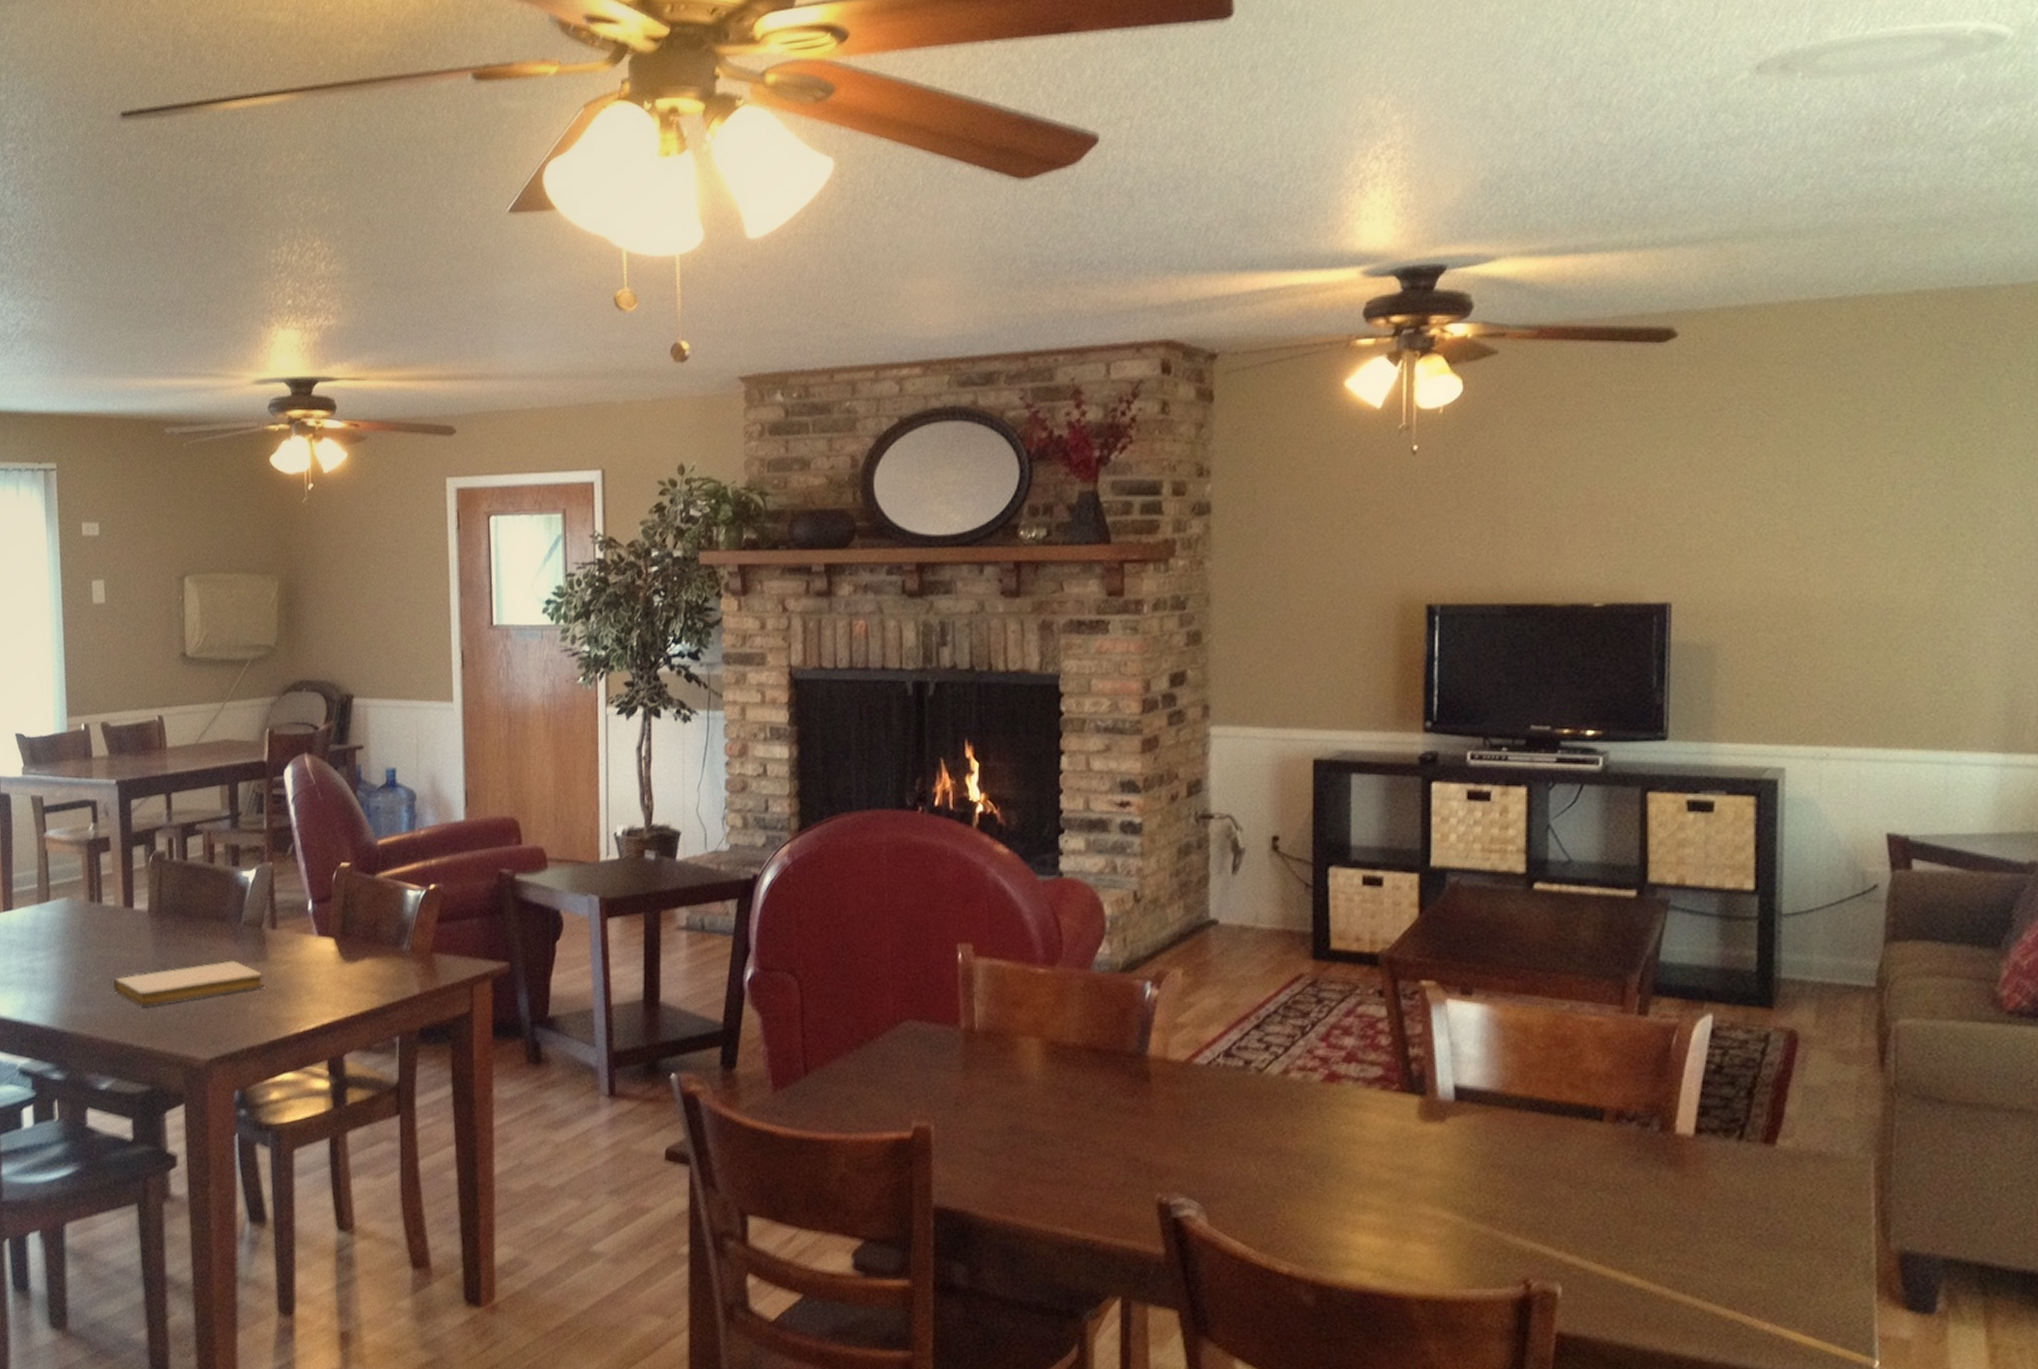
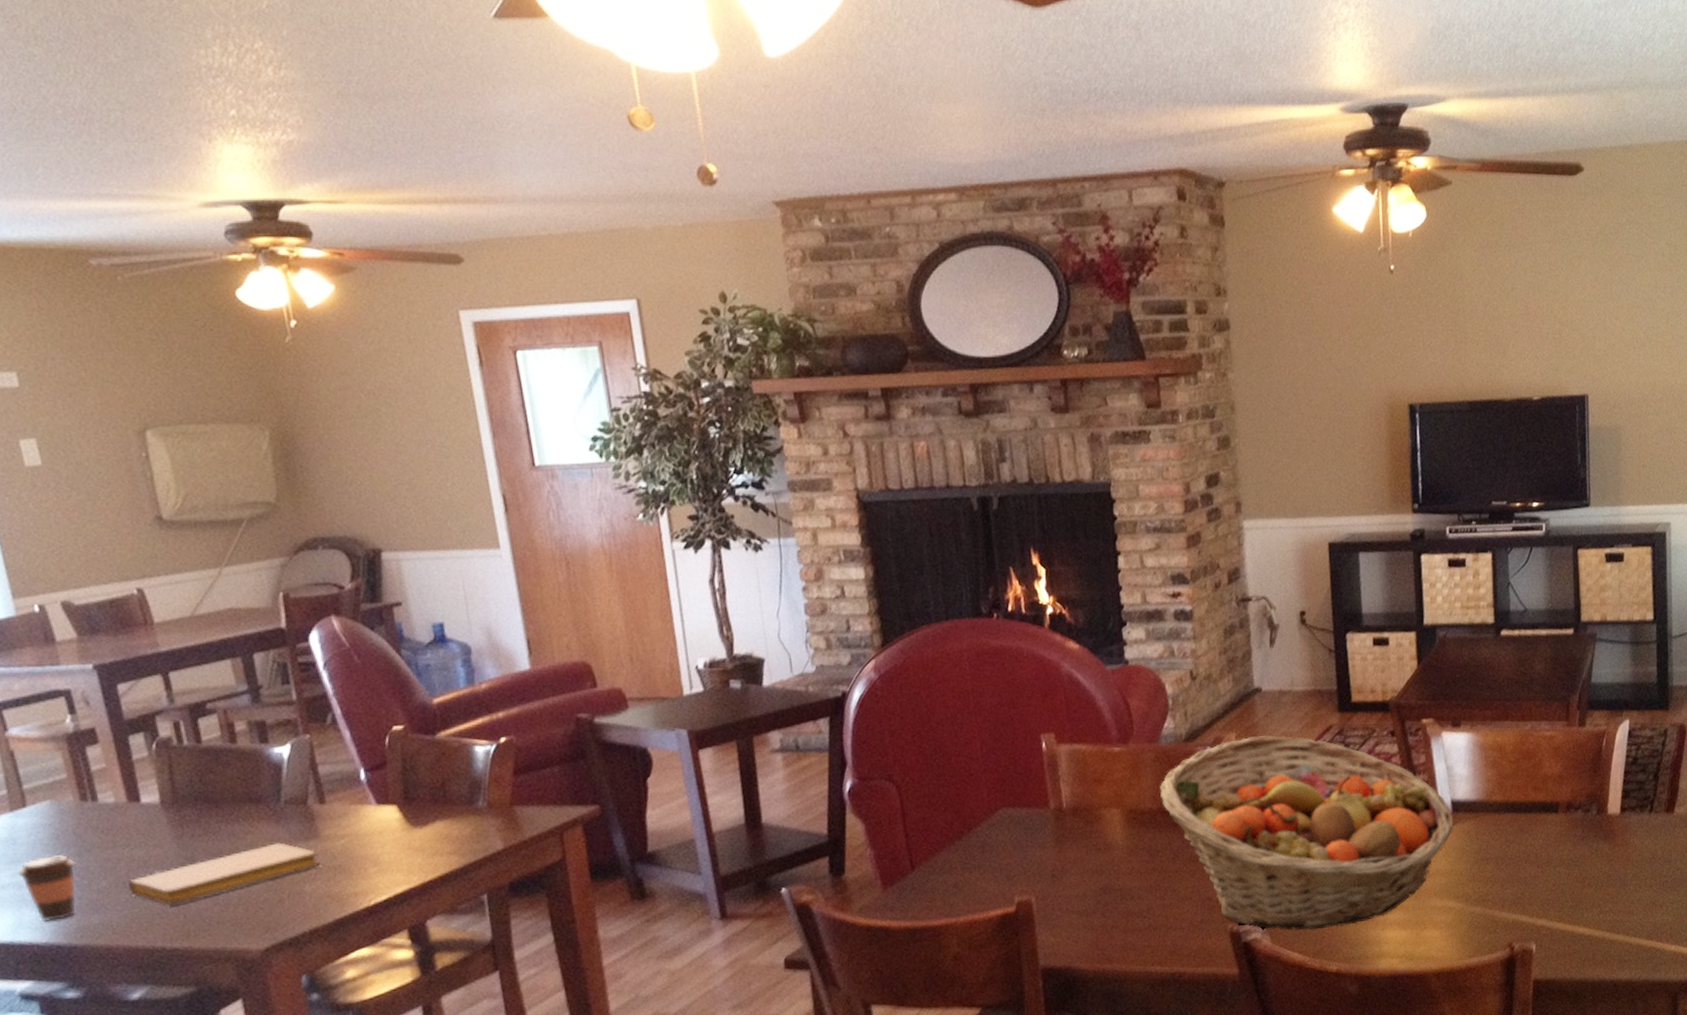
coffee cup: none [34,947,78,1007] -> present [17,855,77,921]
fruit basket: none [1088,976,1456,1220] -> present [1160,735,1454,931]

